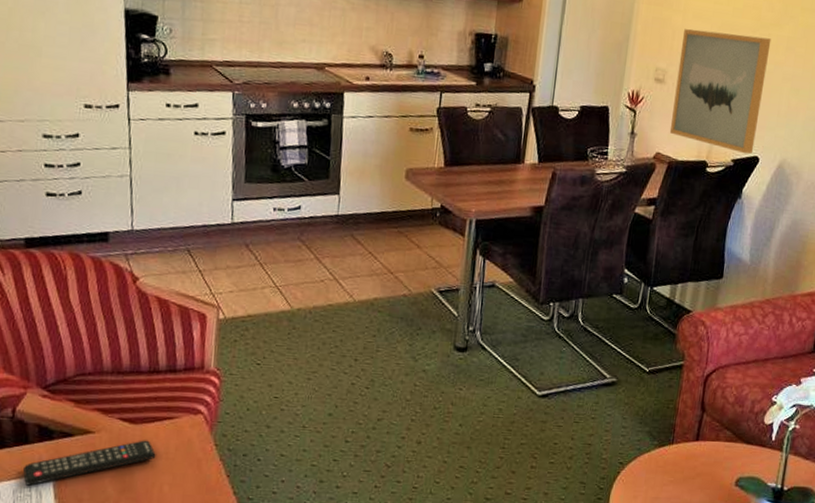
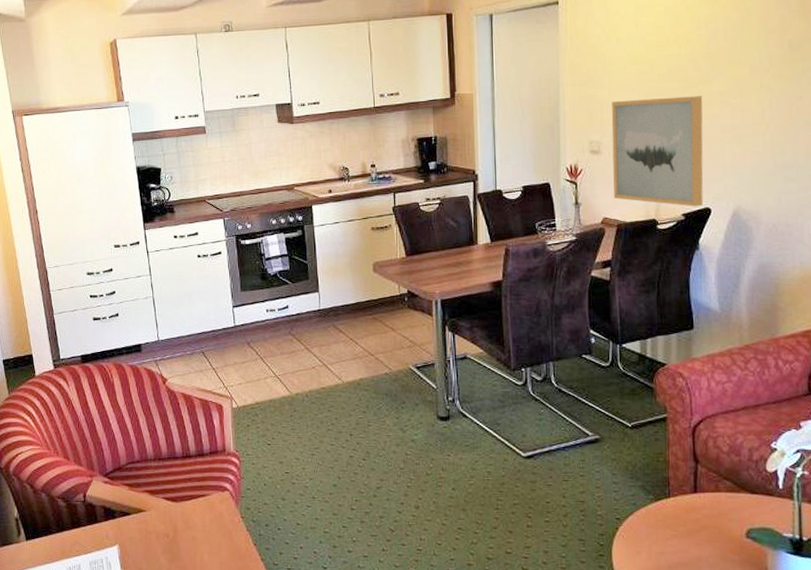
remote control: present [23,440,156,486] -> none [96,515,195,558]

